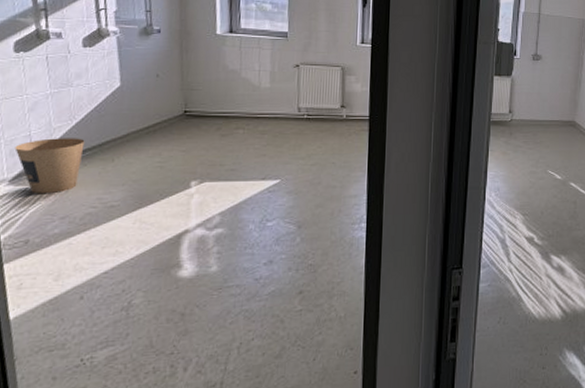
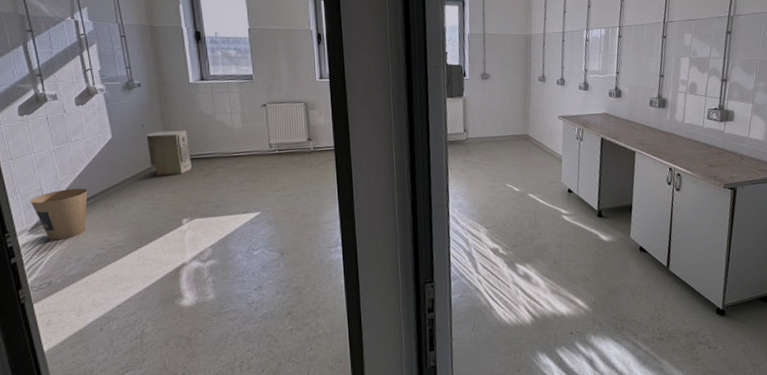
air purifier: none [160,84,209,132] -> present [146,129,192,176]

